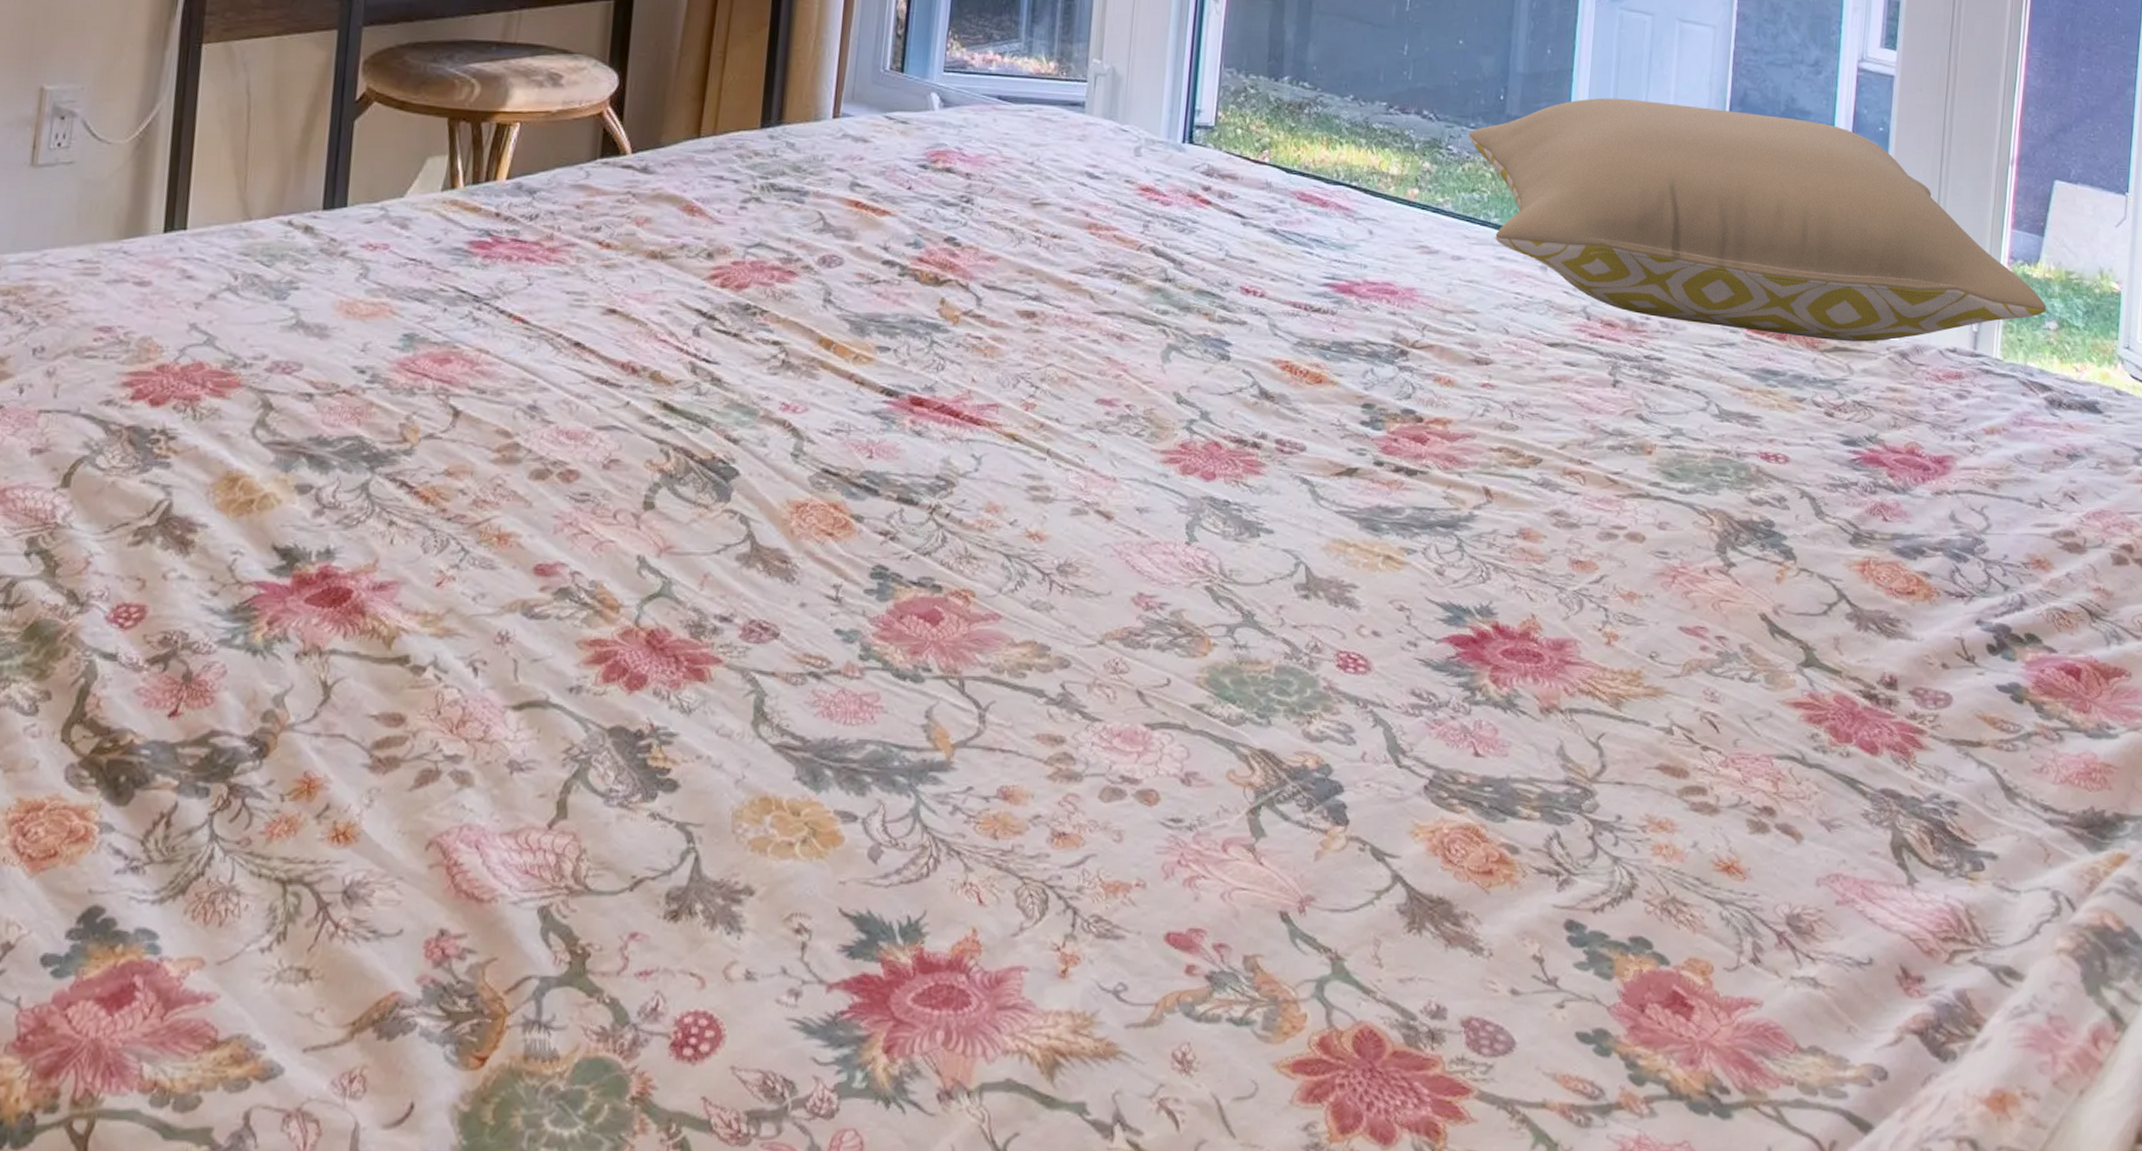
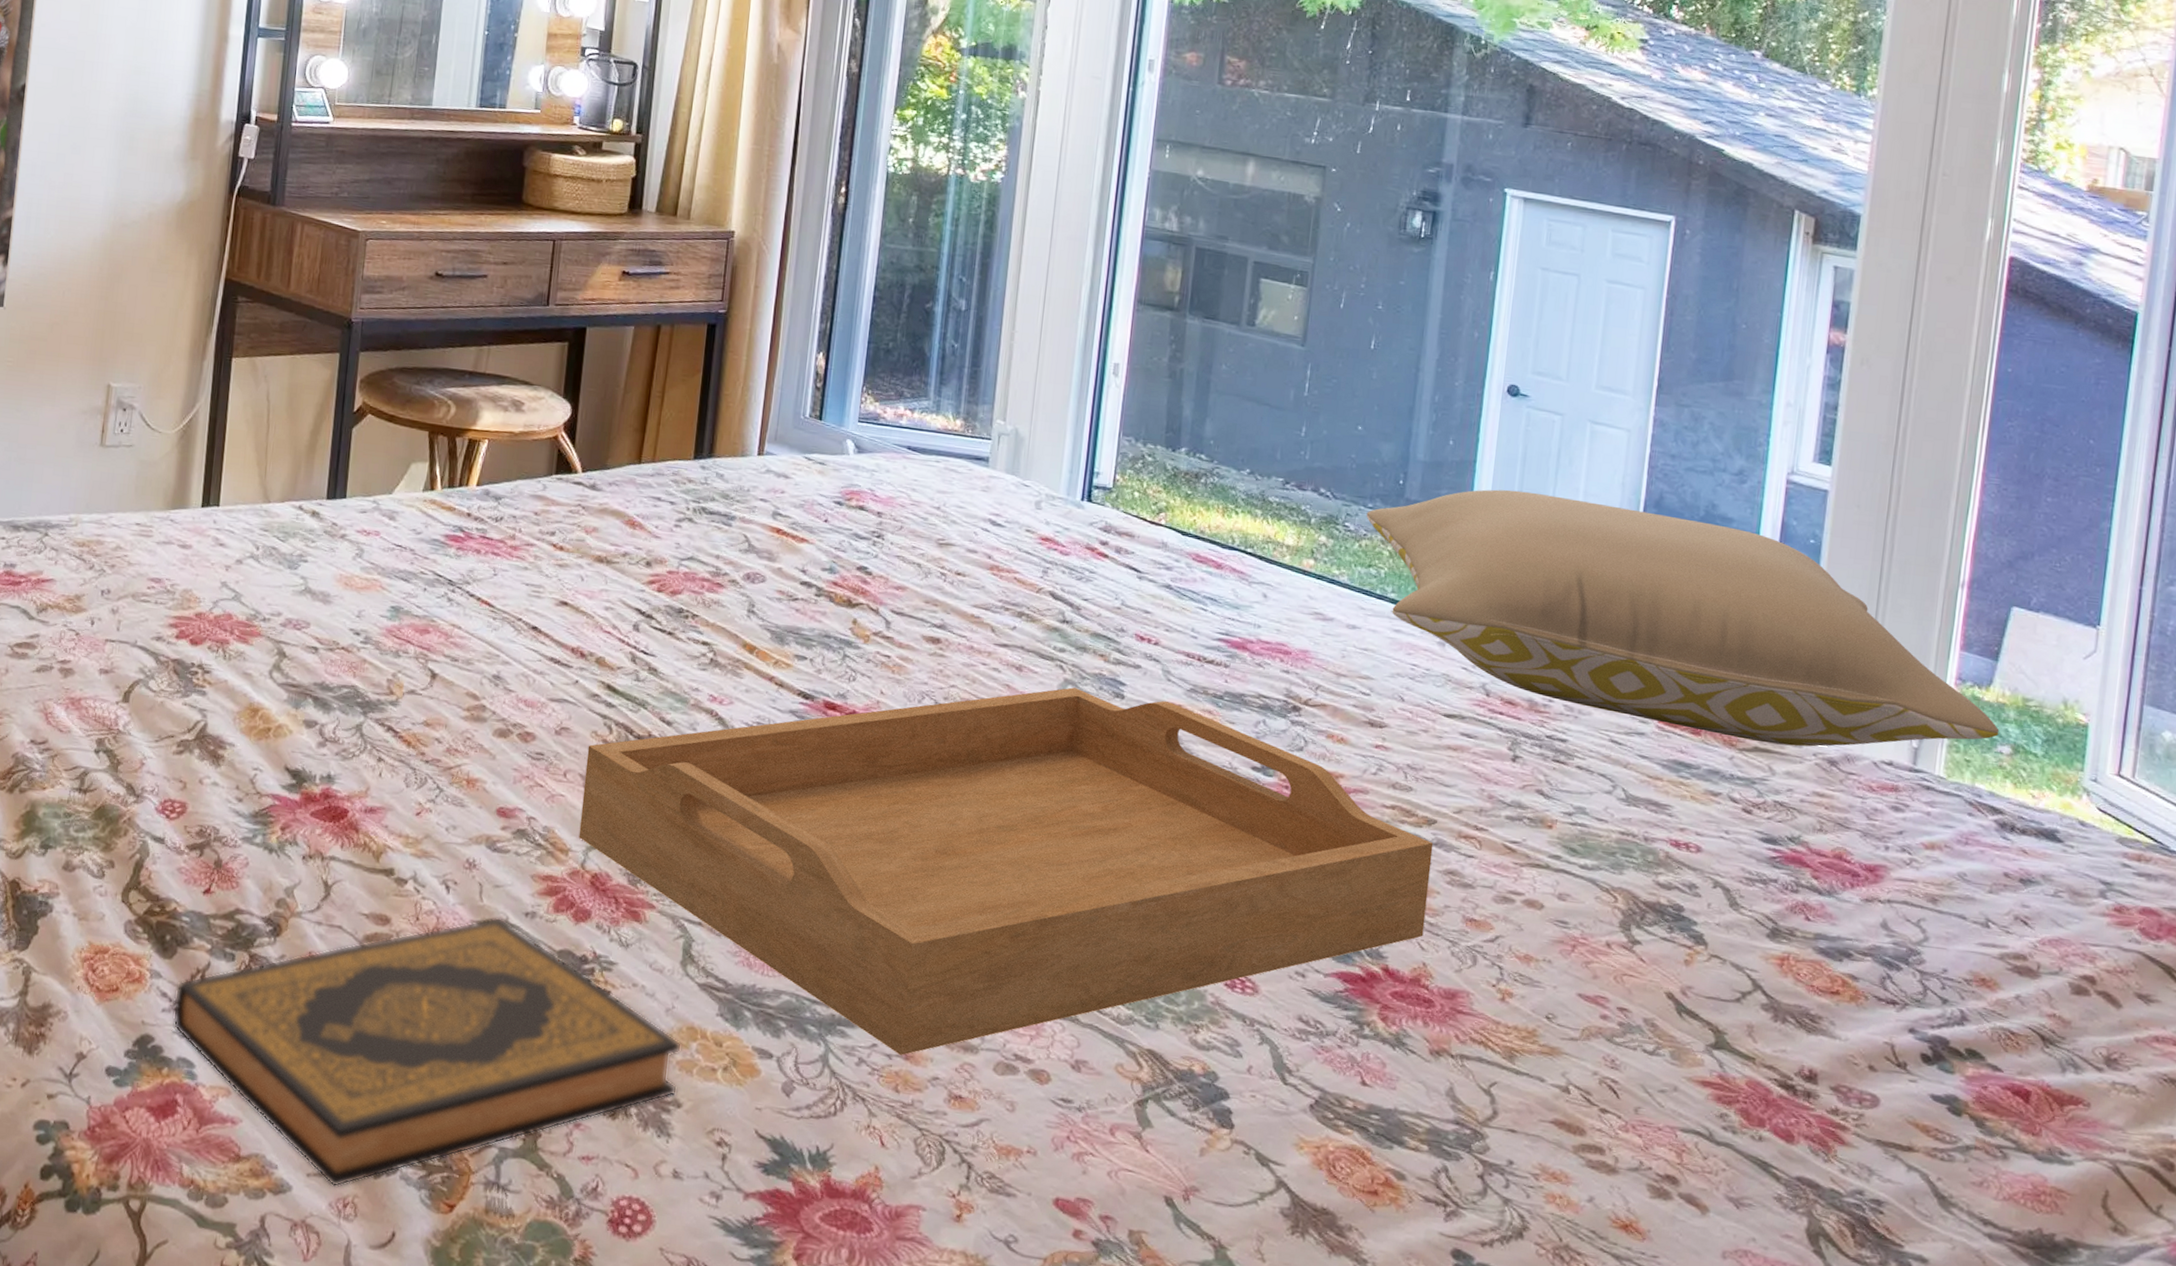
hardback book: none [128,698,755,1060] -> present [172,917,682,1188]
serving tray: none [631,353,1540,795] -> present [578,687,1434,1055]

